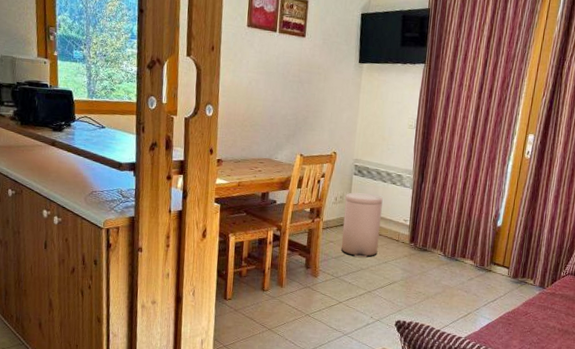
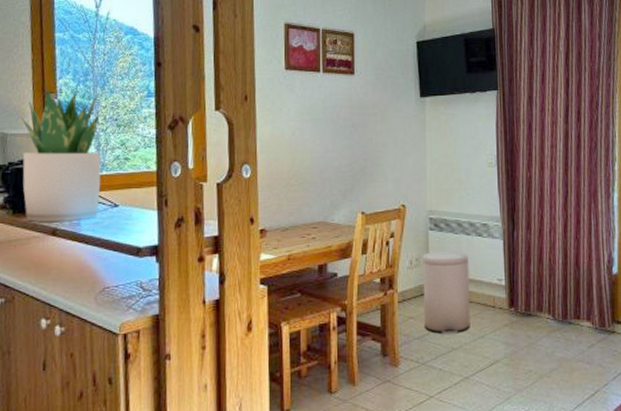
planter: none [27,23,93,137] -> present [21,87,101,223]

